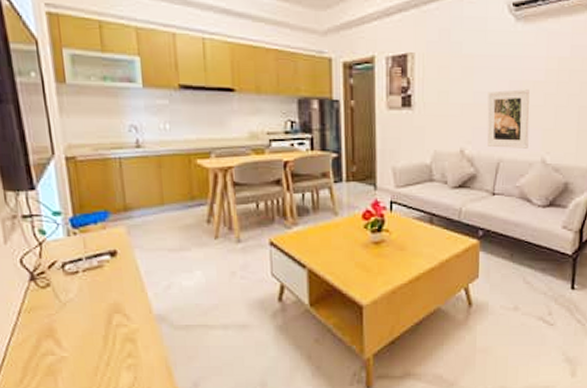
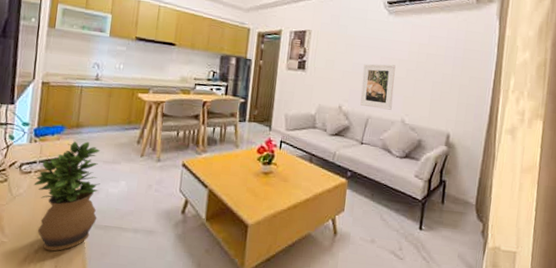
potted plant: none [85,227,175,361] -> present [33,140,100,251]

